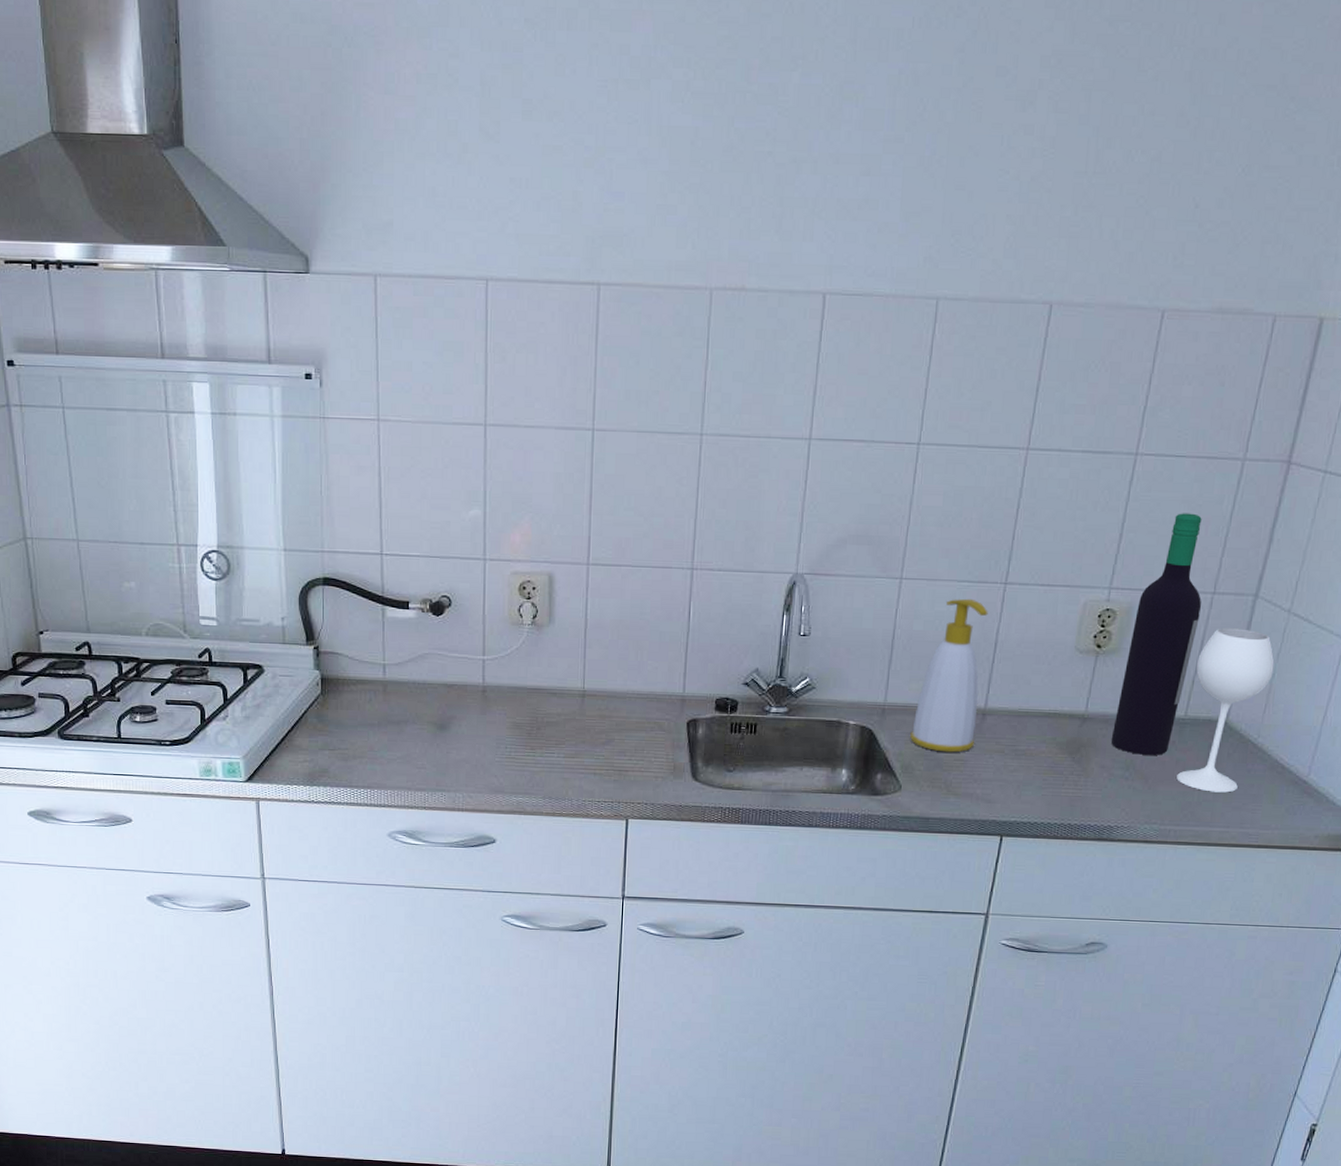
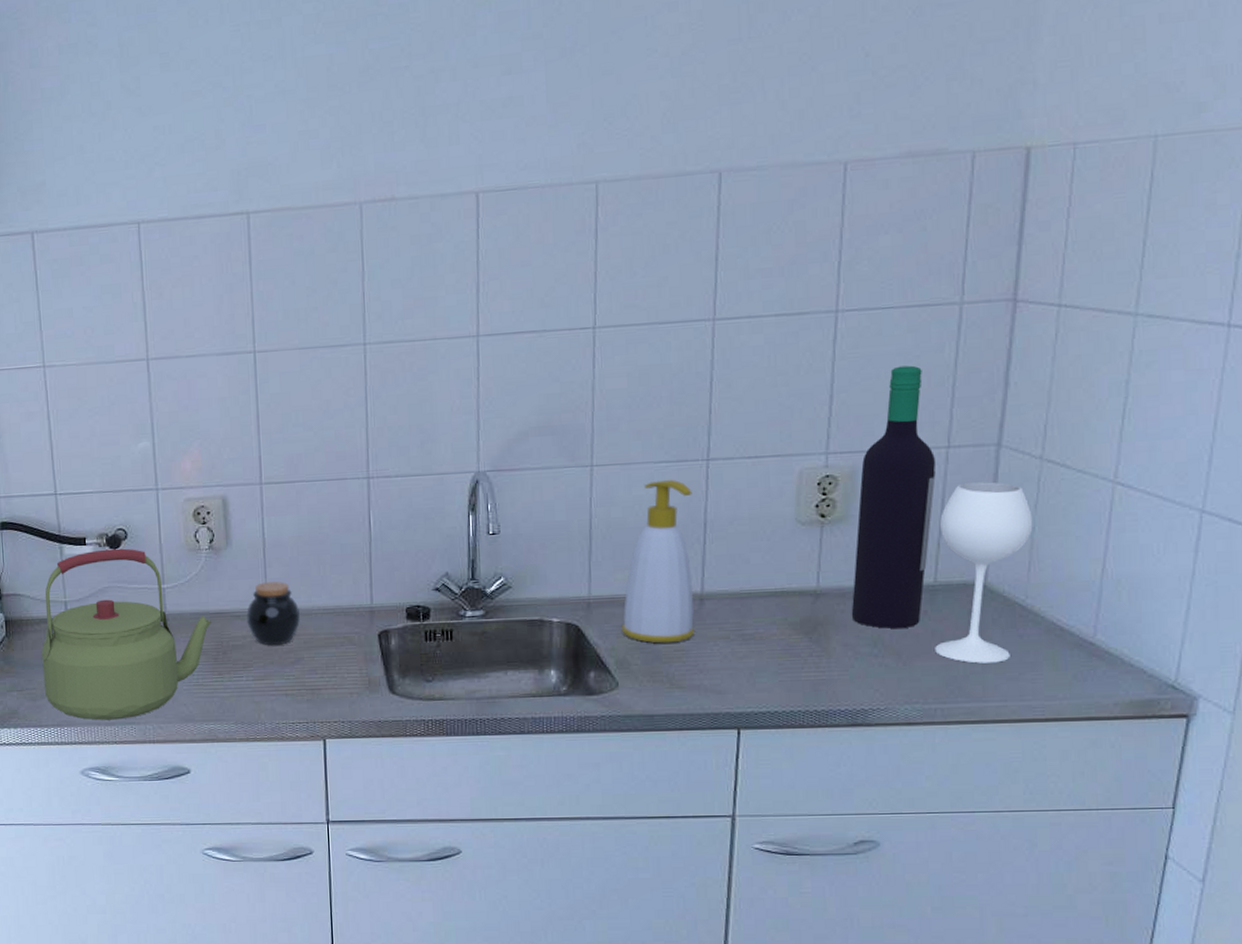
kettle: none [356,615,528,786] -> present [42,548,211,720]
jar: none [563,662,615,725] -> present [246,581,301,646]

